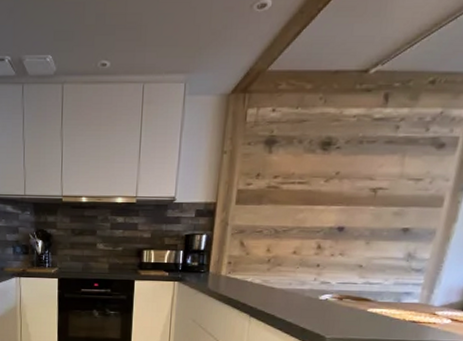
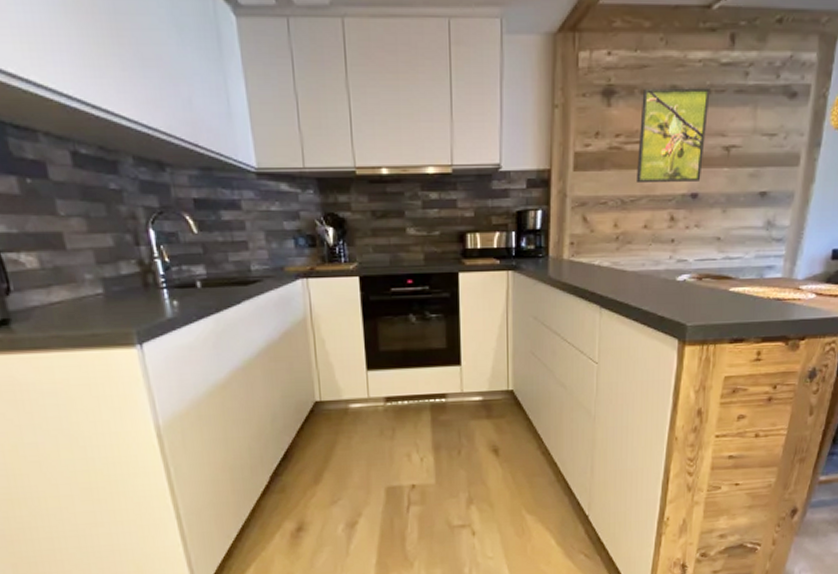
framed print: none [290,138,363,217] -> present [637,88,710,184]

